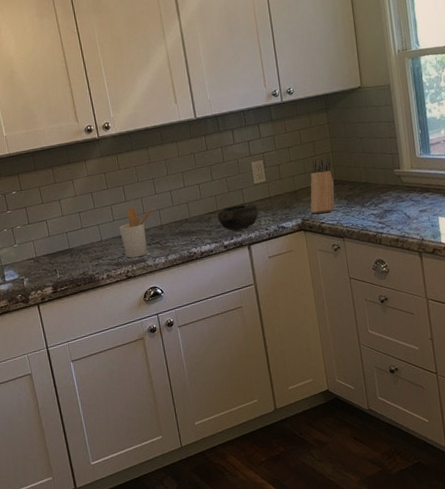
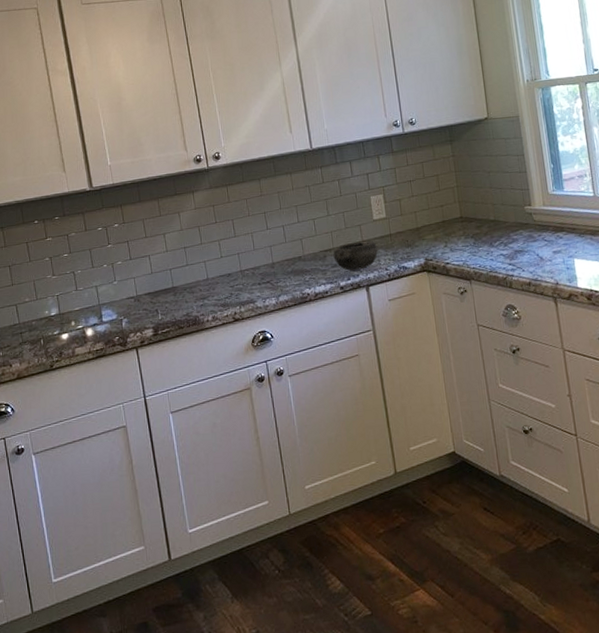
utensil holder: present [119,208,155,258] -> none [227,244,266,299]
knife block: present [310,157,335,214] -> none [434,192,461,253]

